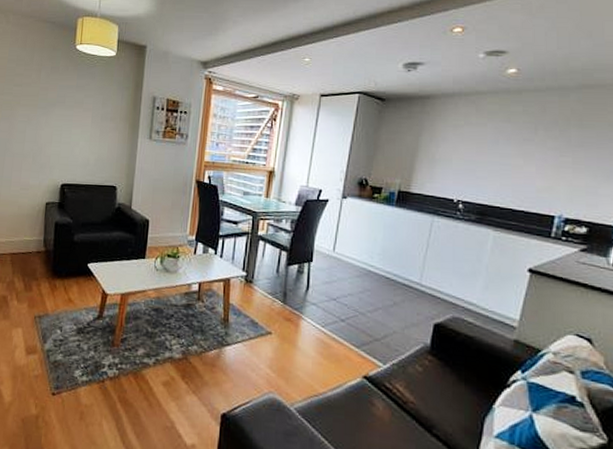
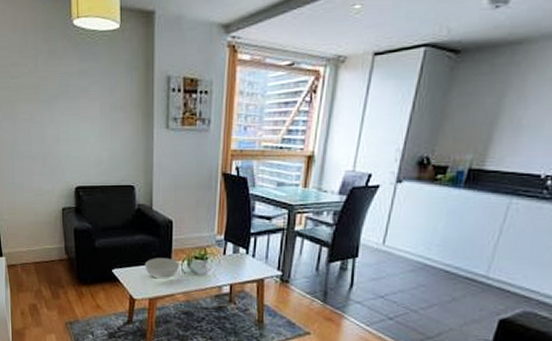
bowl: none [120,254,153,277] -> present [145,258,180,281]

